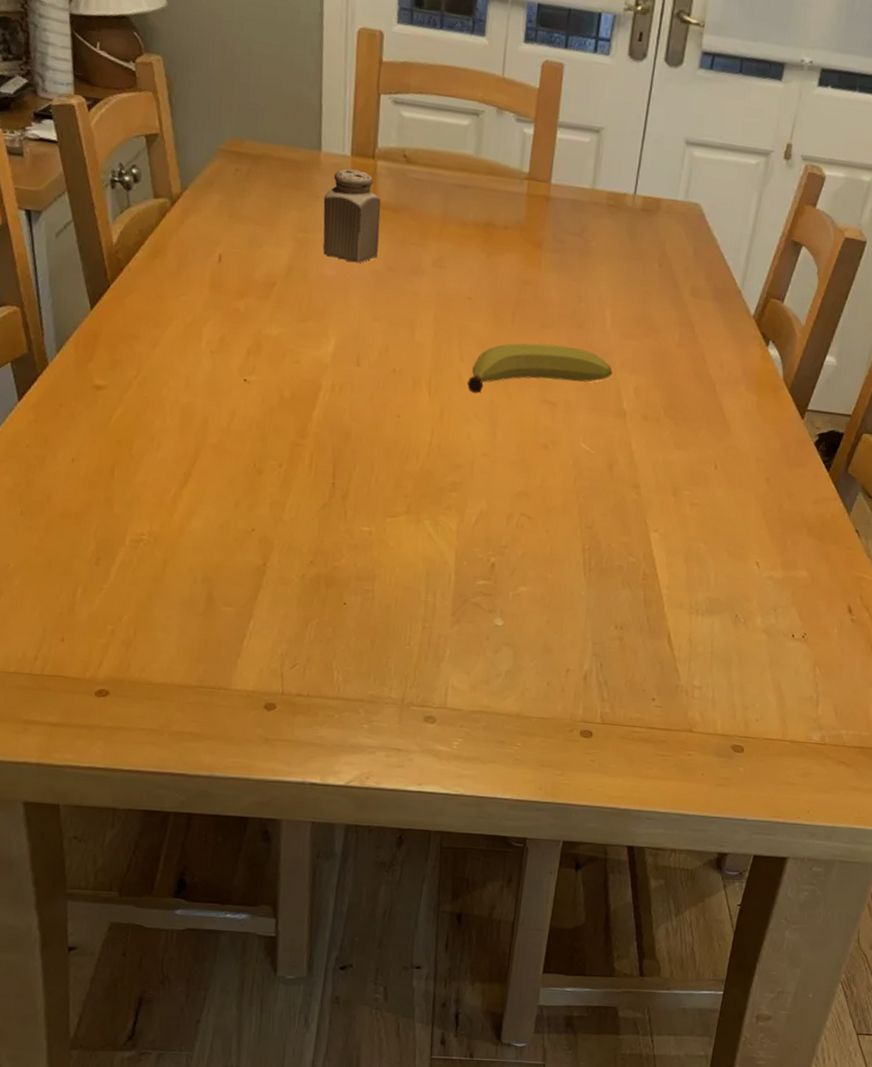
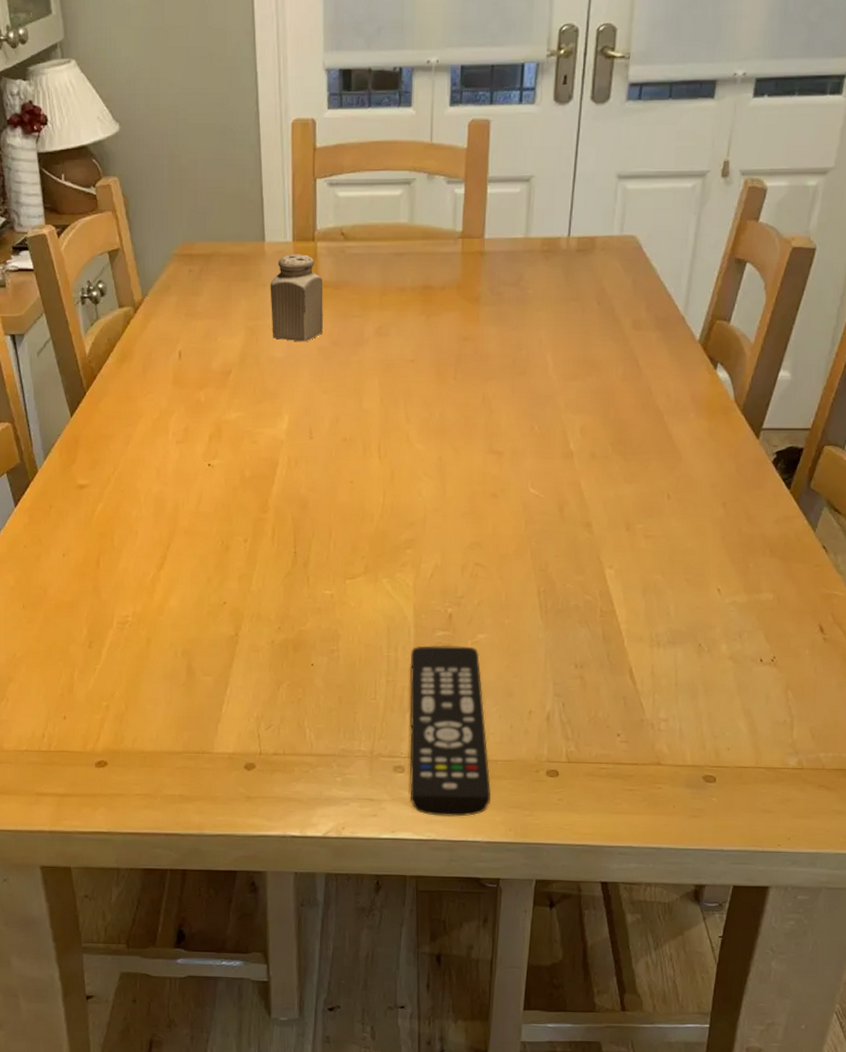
remote control: none [440,593,524,773] -> present [409,645,491,817]
fruit: present [467,343,613,393] -> none [415,396,557,451]

